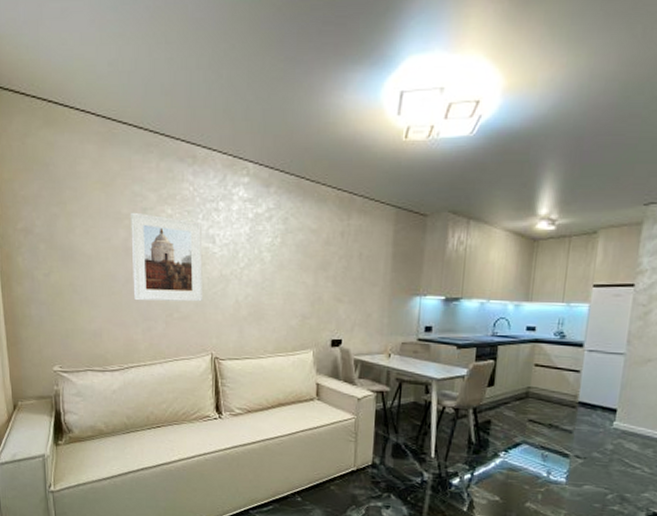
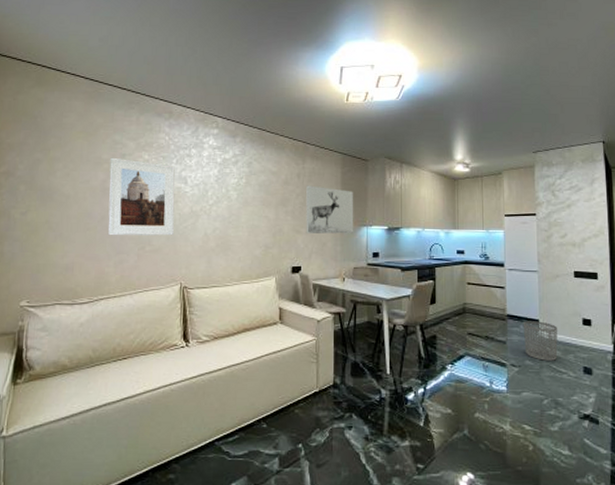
wall art: none [348,246,407,304] -> present [306,185,354,234]
waste bin: none [594,409,638,455] -> present [523,321,558,361]

